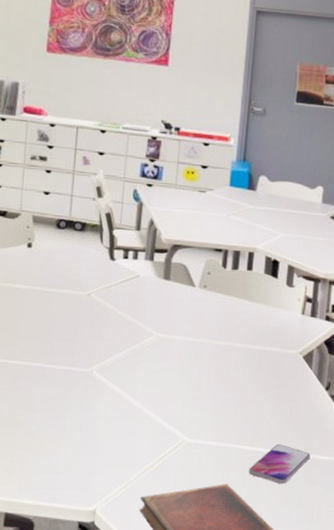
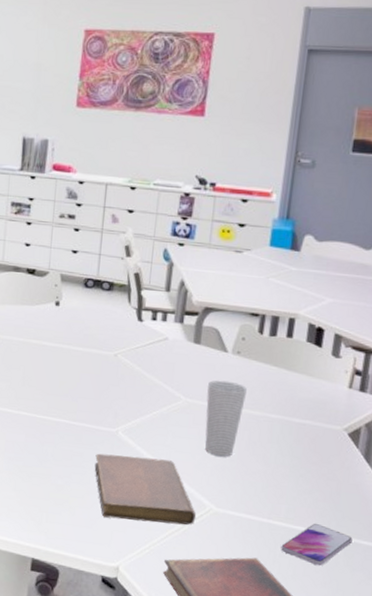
notebook: none [69,395,170,461] -> present [94,453,196,525]
cup: none [176,314,214,388] -> present [205,380,248,457]

